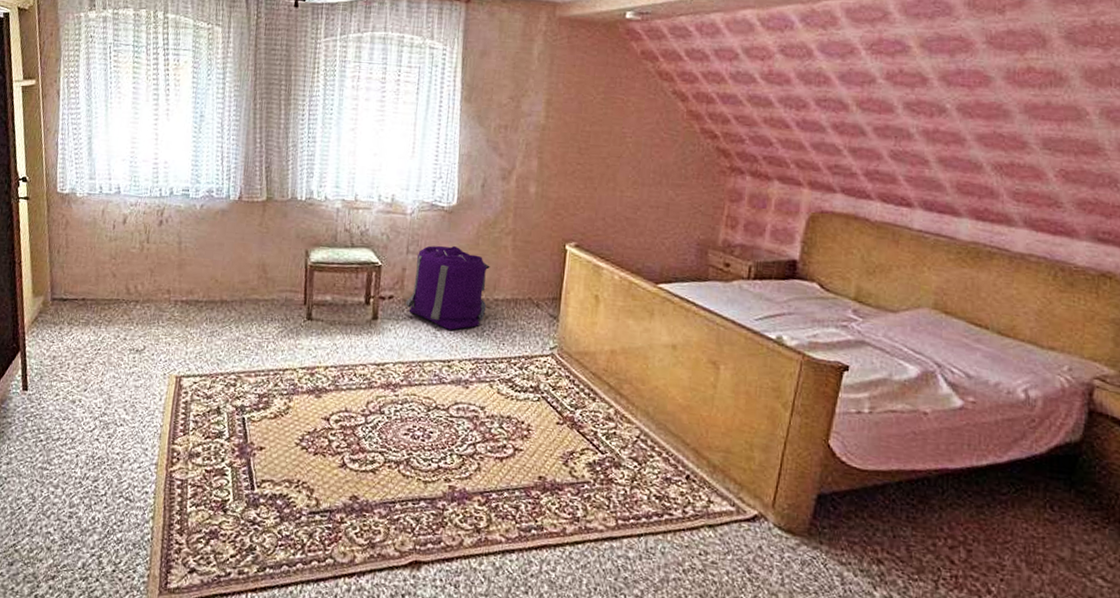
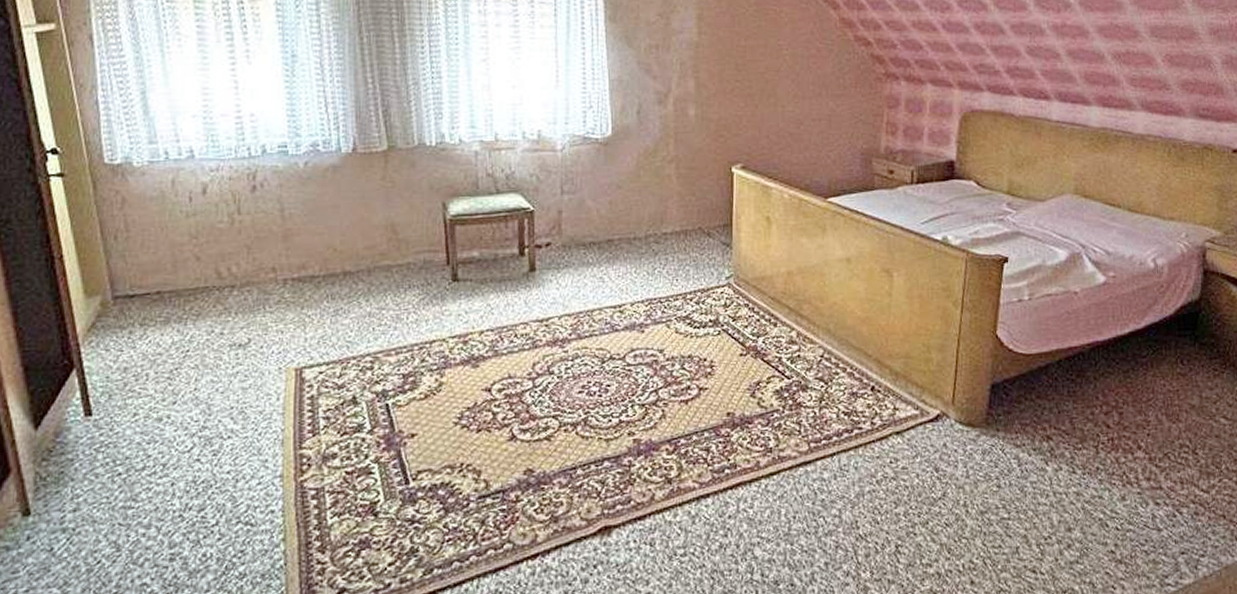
backpack: present [405,245,490,330] -> none [566,181,655,272]

